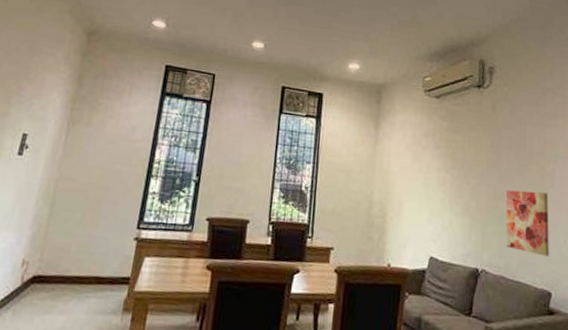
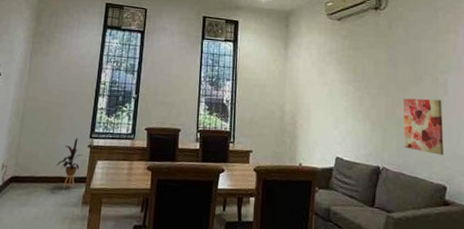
house plant: none [92,228,128,292] -> present [56,138,83,189]

